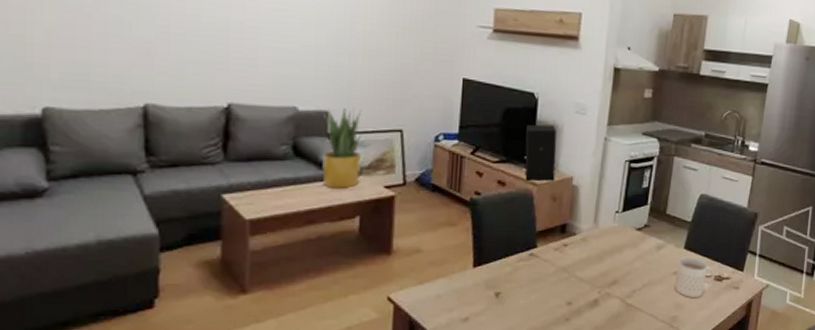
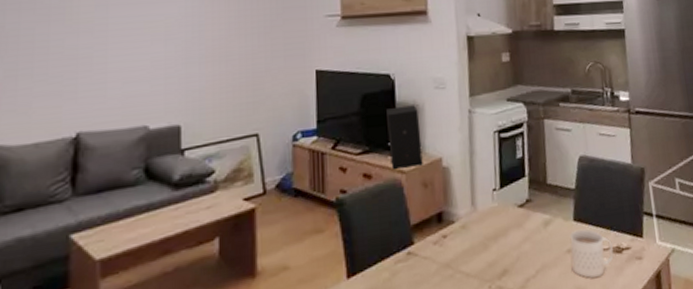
planter: present [322,108,363,188] -> none [176,118,218,210]

